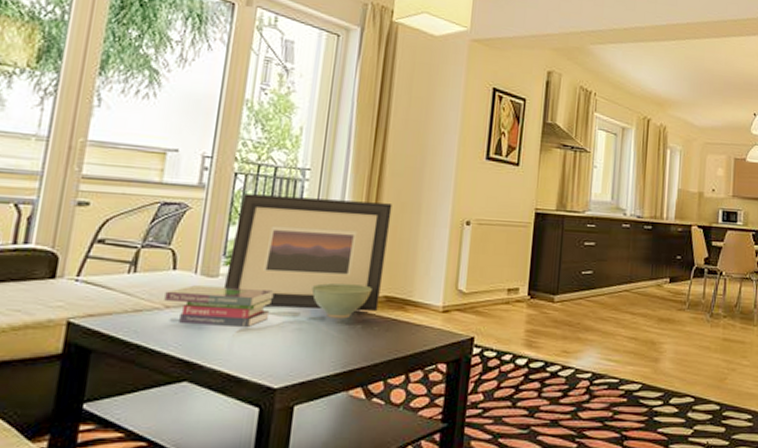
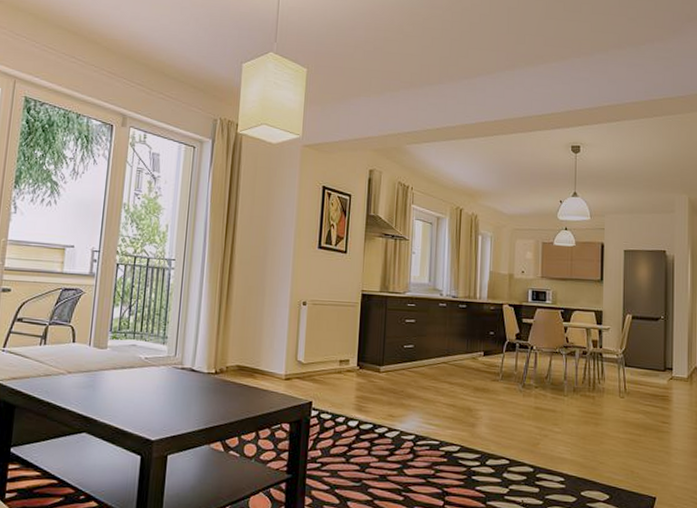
books: present [164,285,274,328] -> none [67,355,150,391]
picture frame: present [223,193,393,312] -> none [111,280,241,379]
bowl: present [311,283,372,319] -> none [178,354,227,384]

